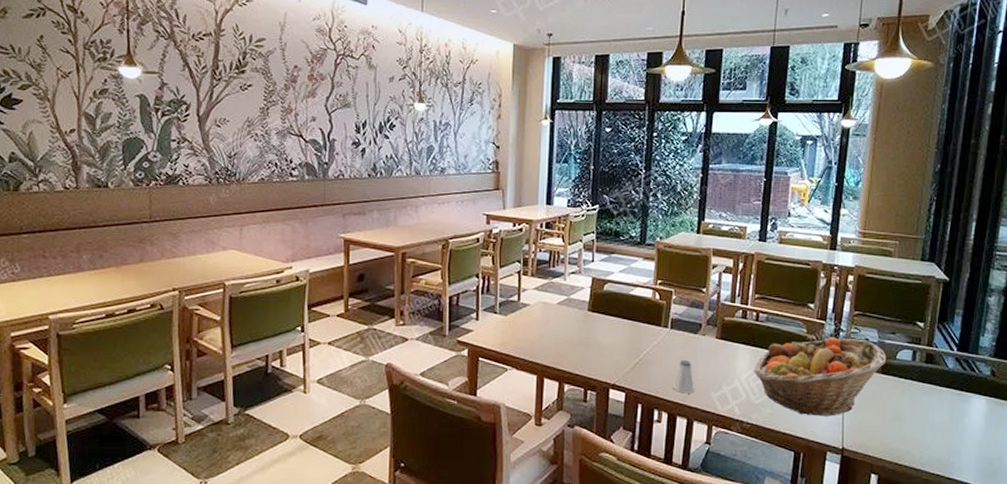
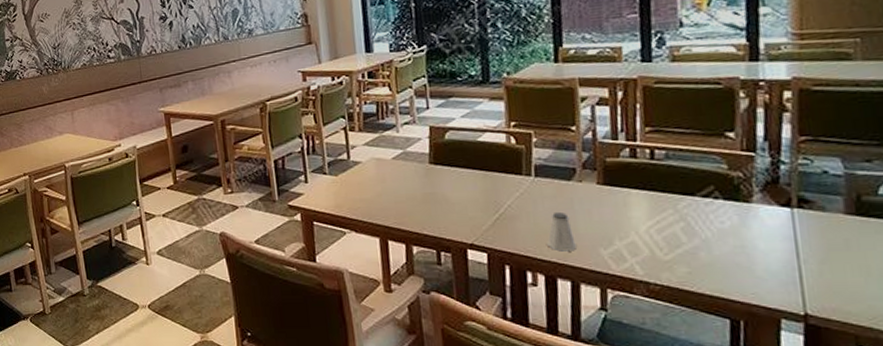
fruit basket: present [753,337,887,416] -> none [655,172,862,274]

